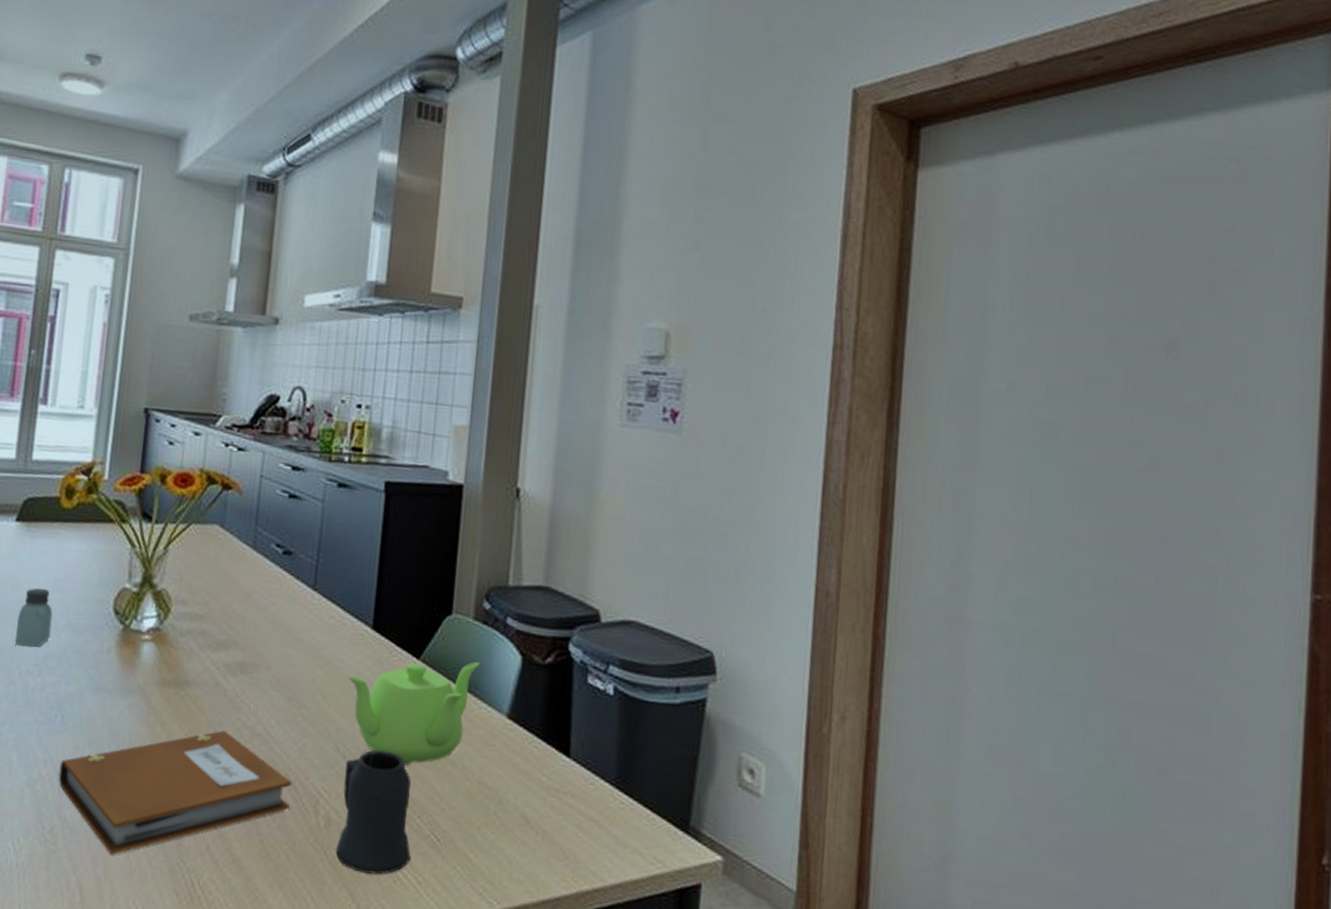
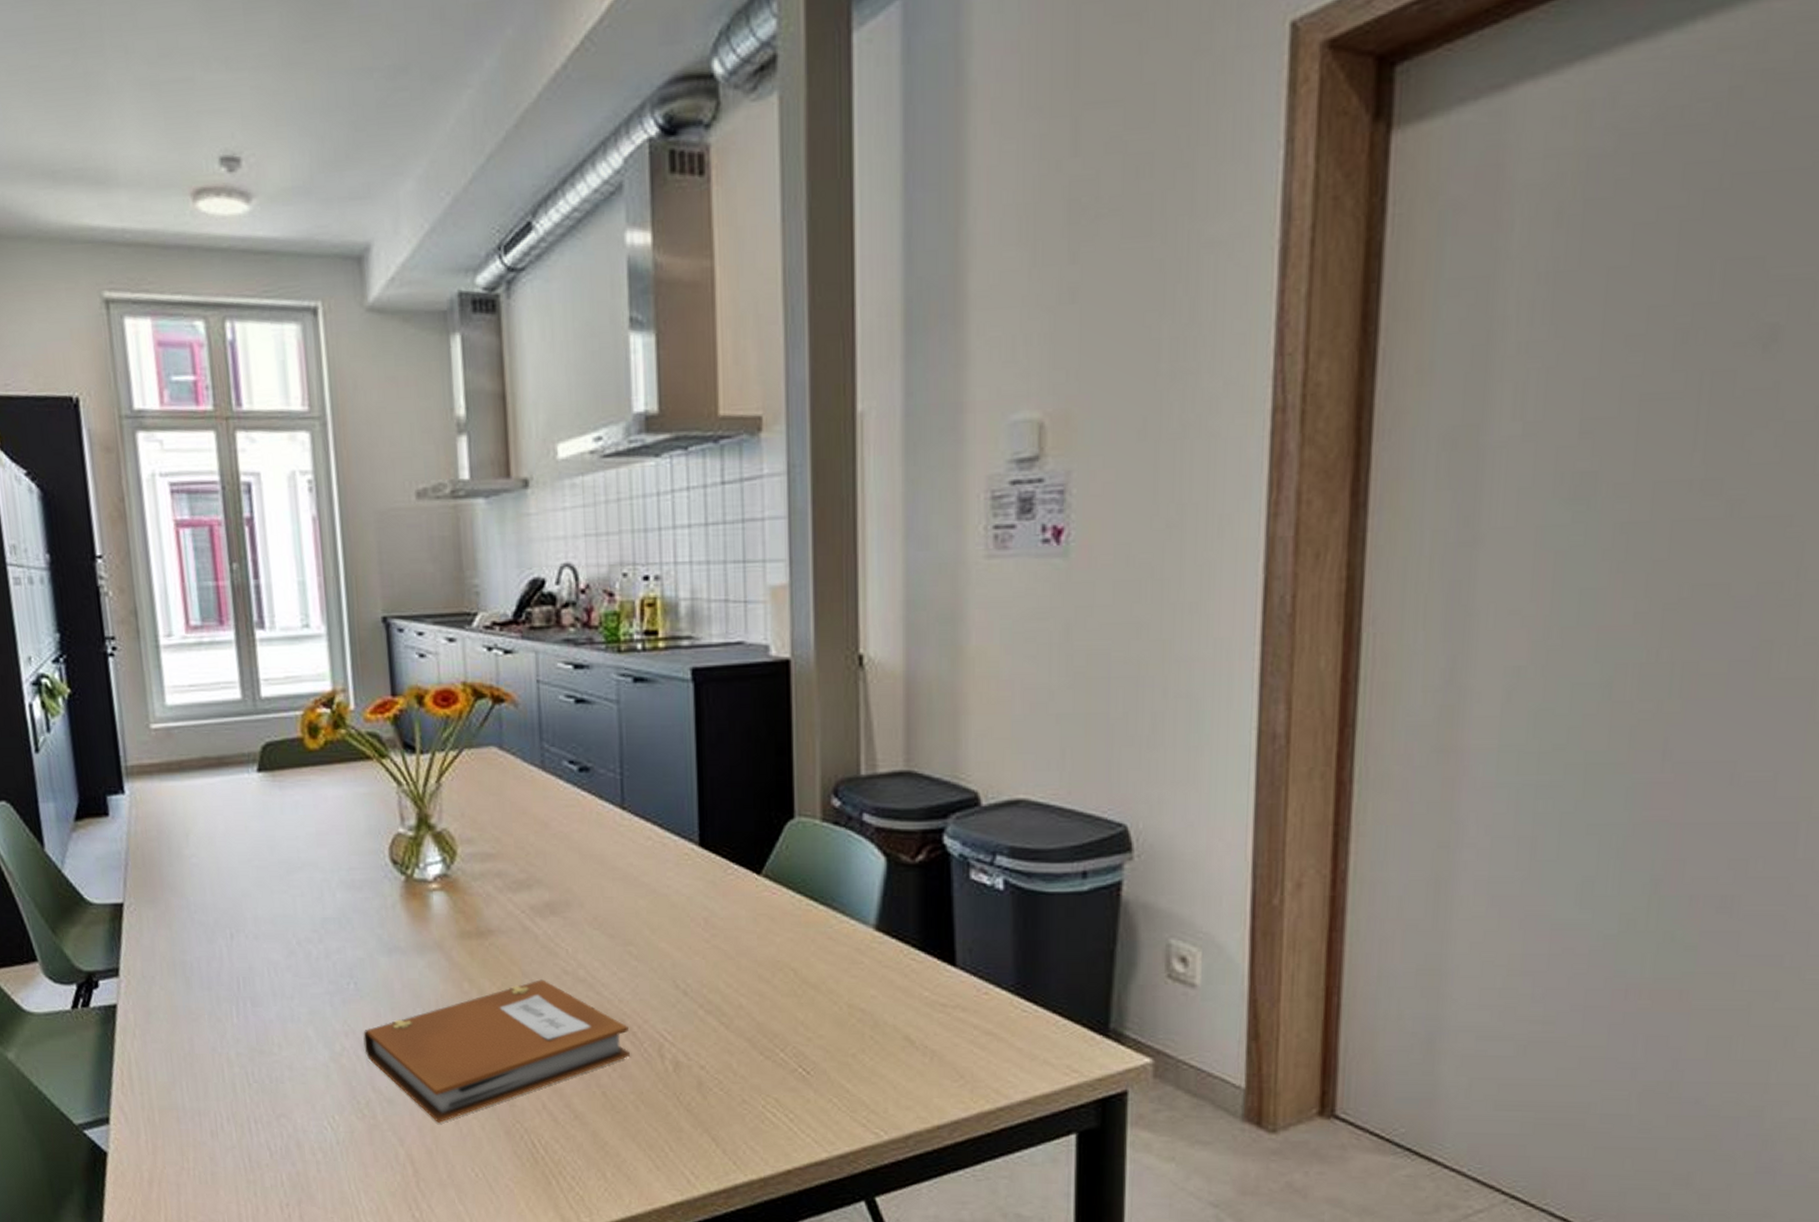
saltshaker: present [14,587,53,647] -> none [282,845,325,912]
mug: present [336,750,411,875] -> none [688,982,778,1116]
teapot: present [348,661,480,766] -> none [677,869,835,996]

